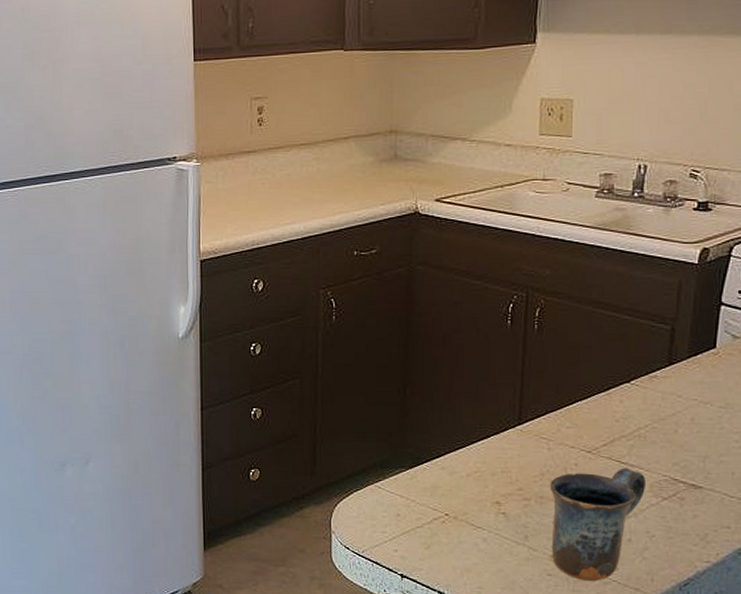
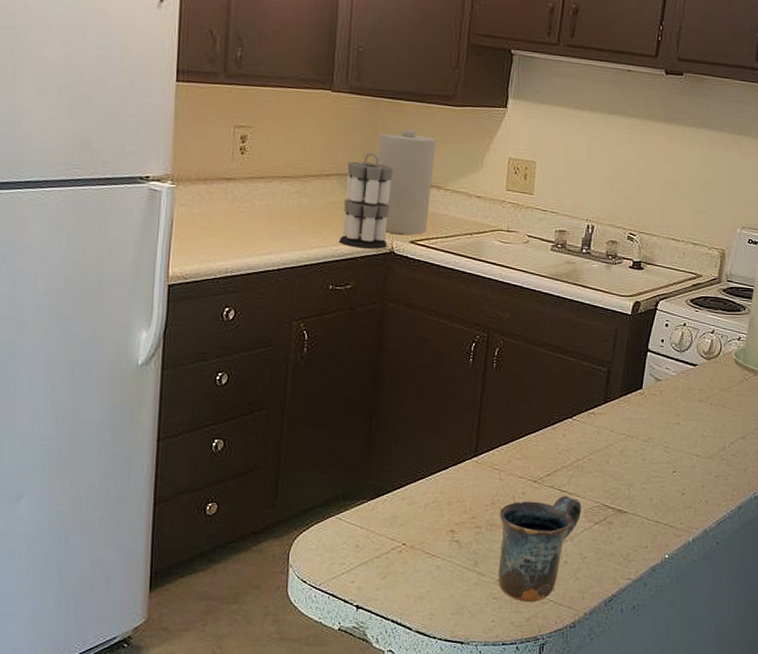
spice rack: none [360,109,413,212] -> present [338,152,394,250]
paper towel holder: none [395,81,457,194] -> present [377,130,436,236]

